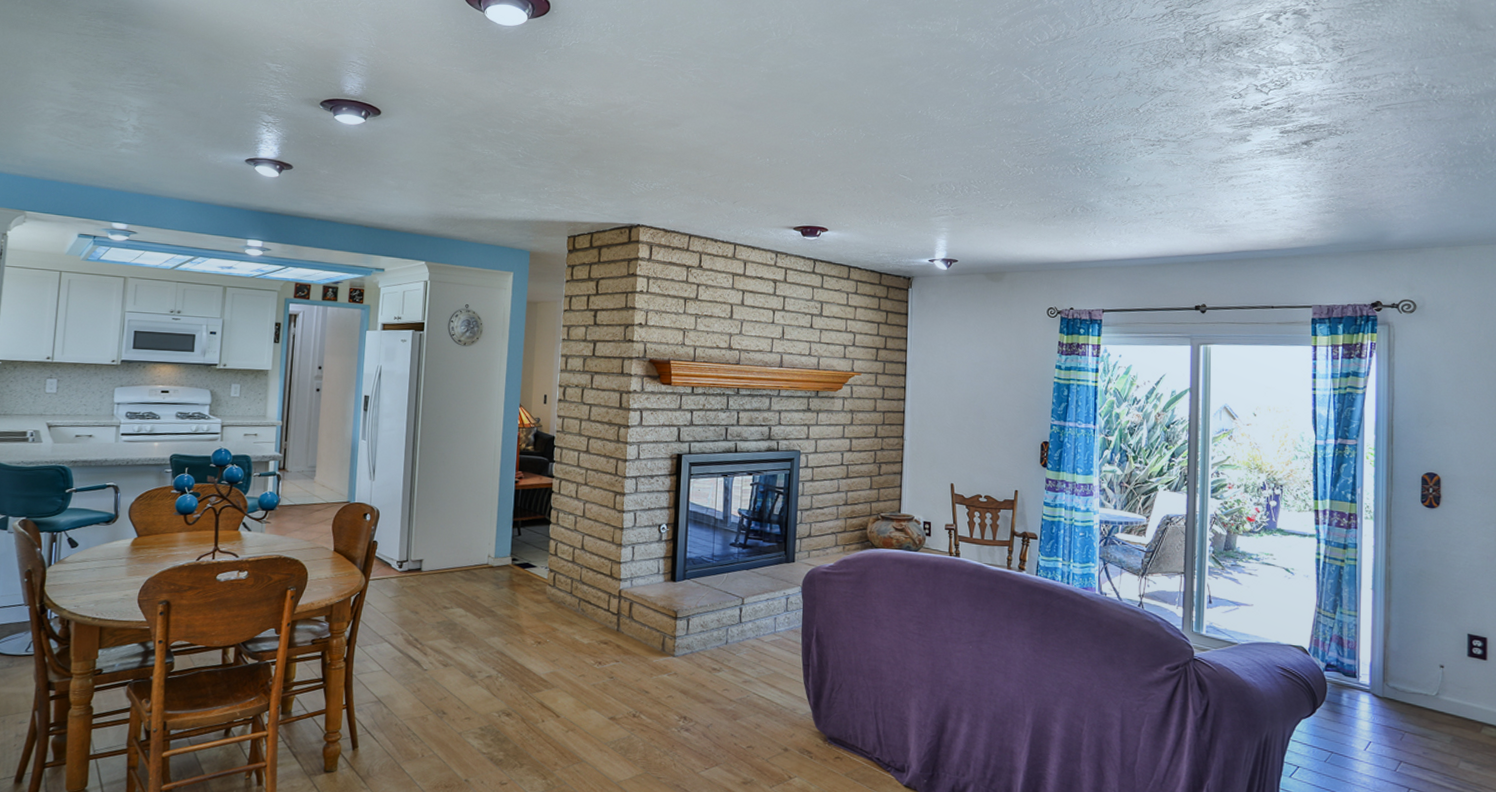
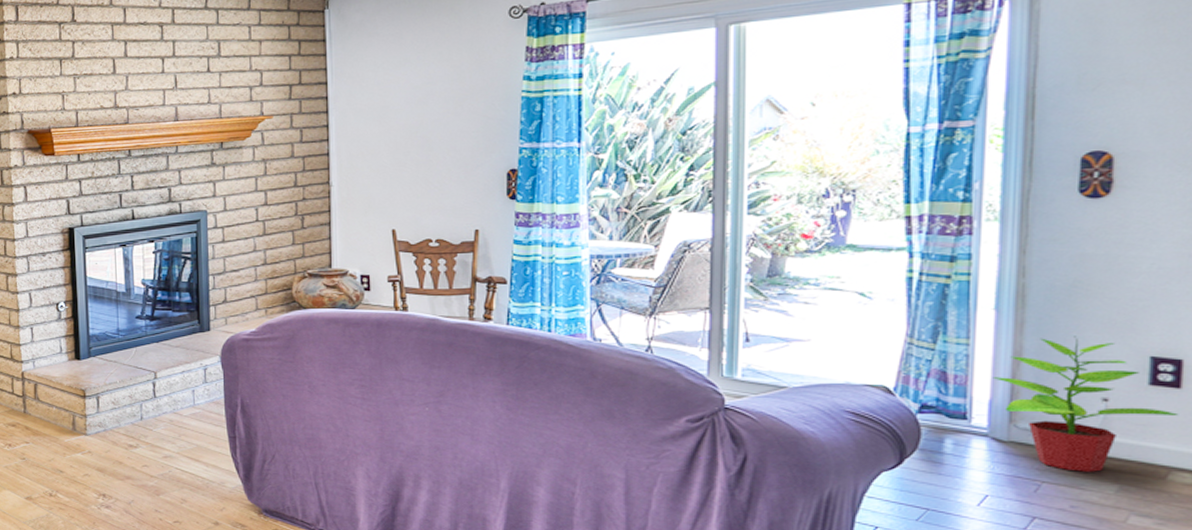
potted plant: none [1372,614,1486,725] -> present [992,336,1179,472]

